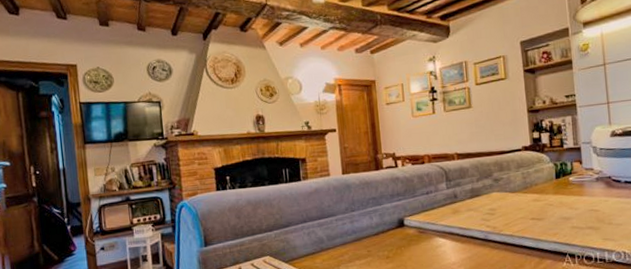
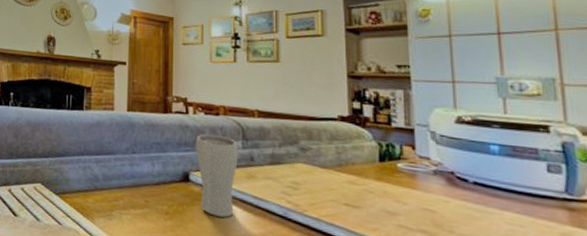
drinking glass: none [406,180,445,251] -> present [195,133,238,218]

